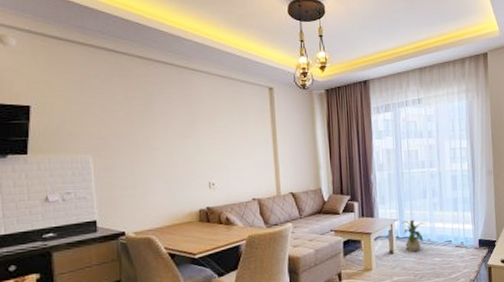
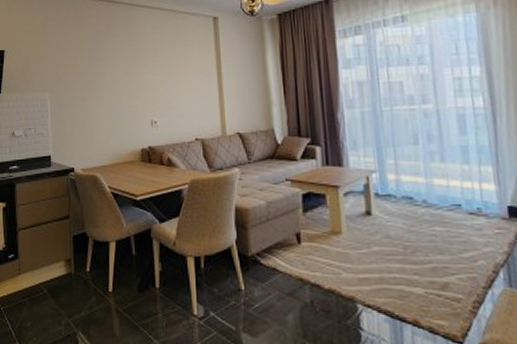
house plant: present [402,219,428,252] -> none [382,172,422,216]

